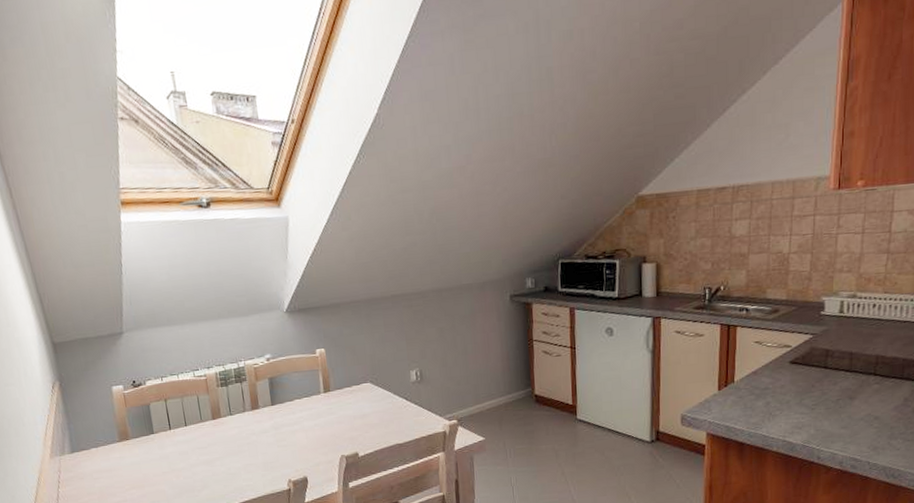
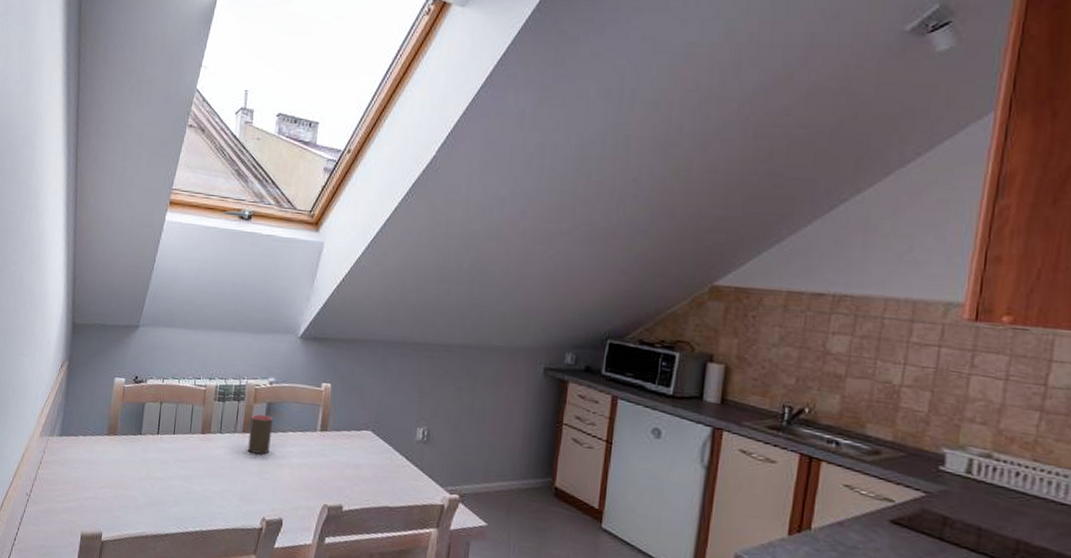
cup: none [256,389,281,426] -> present [248,414,273,454]

